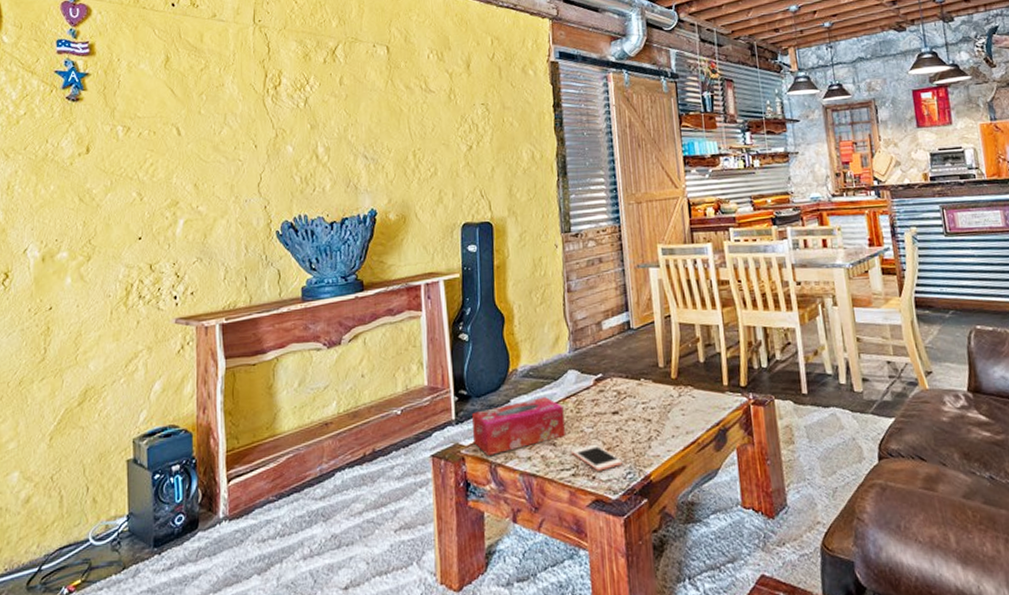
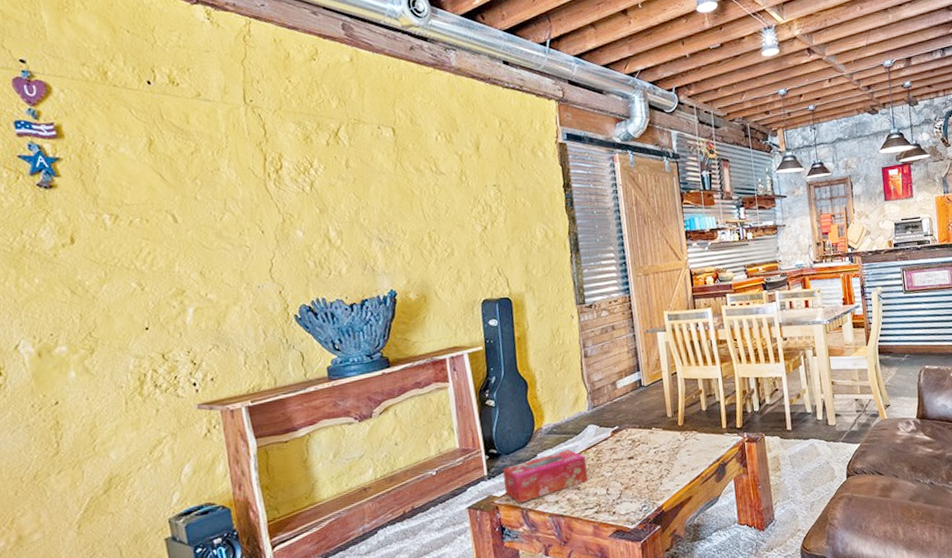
cell phone: present [572,444,622,471] -> none [594,485,638,507]

